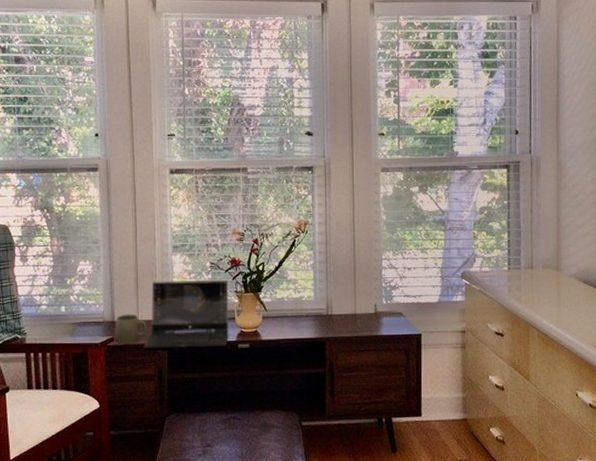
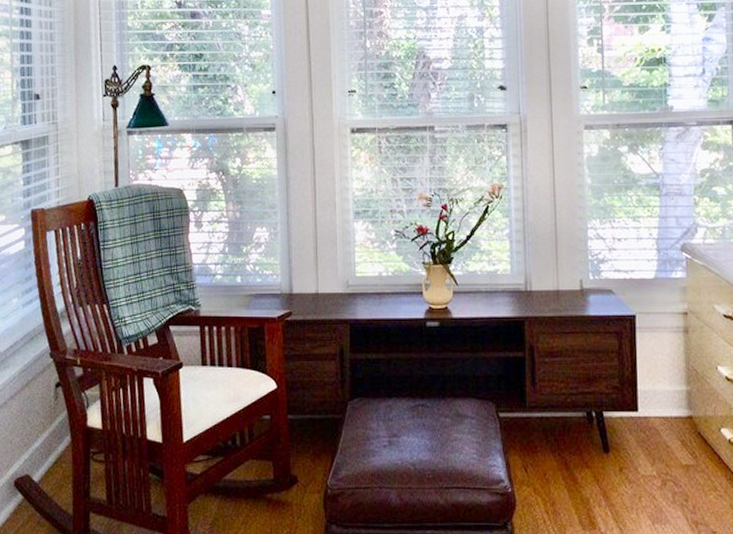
mug: present [115,314,148,344] -> none [293,286,328,319]
laptop computer: present [144,280,229,349] -> none [324,249,416,326]

